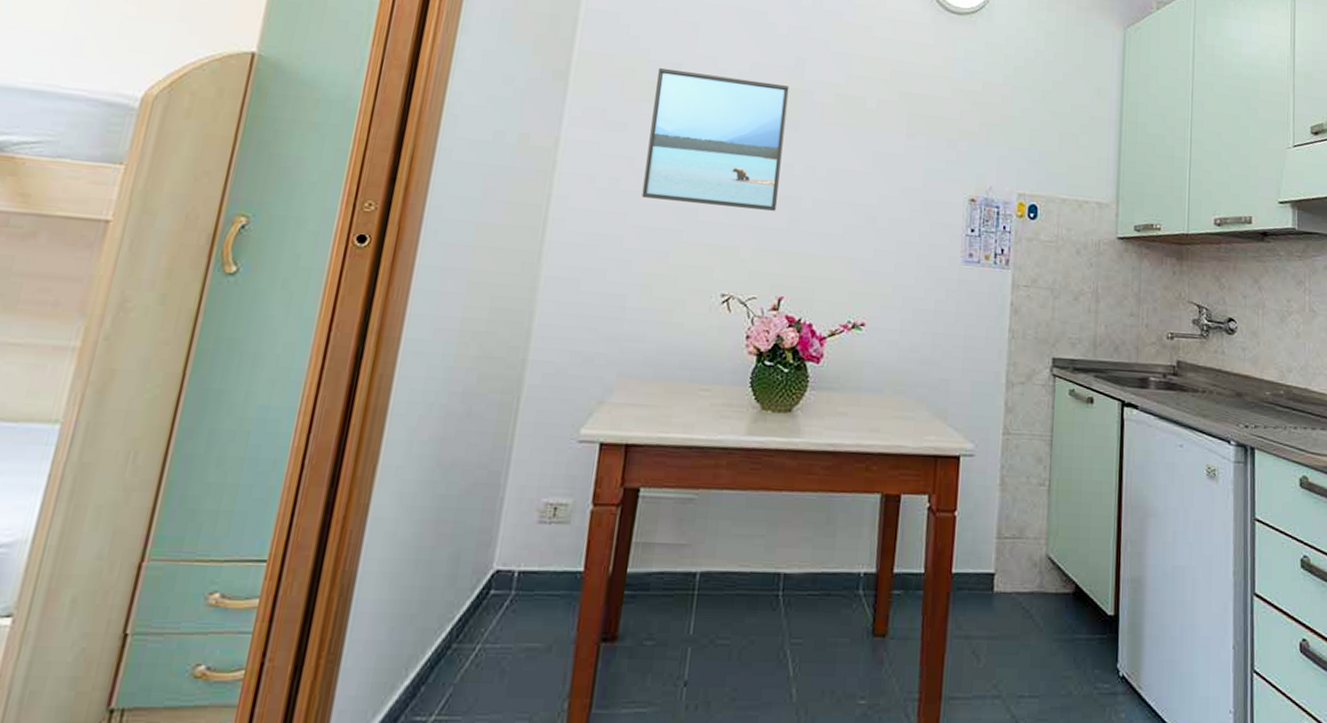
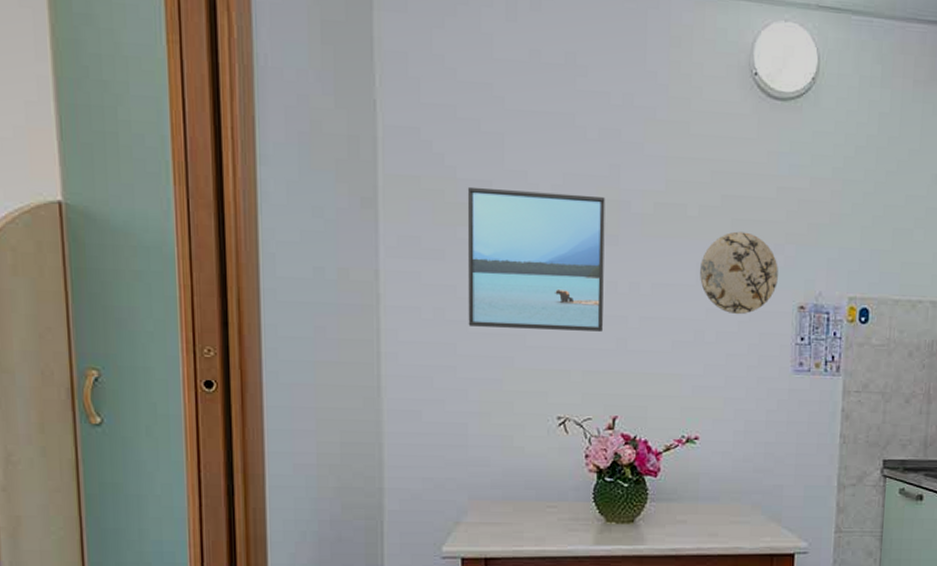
decorative plate: none [875,125,951,204] -> present [700,231,778,315]

